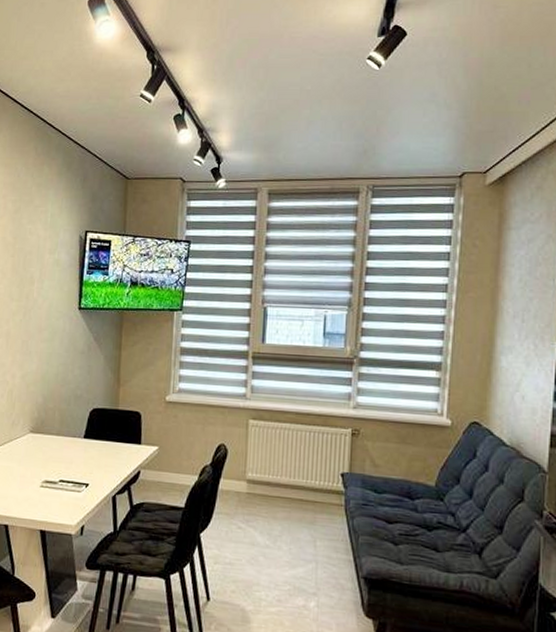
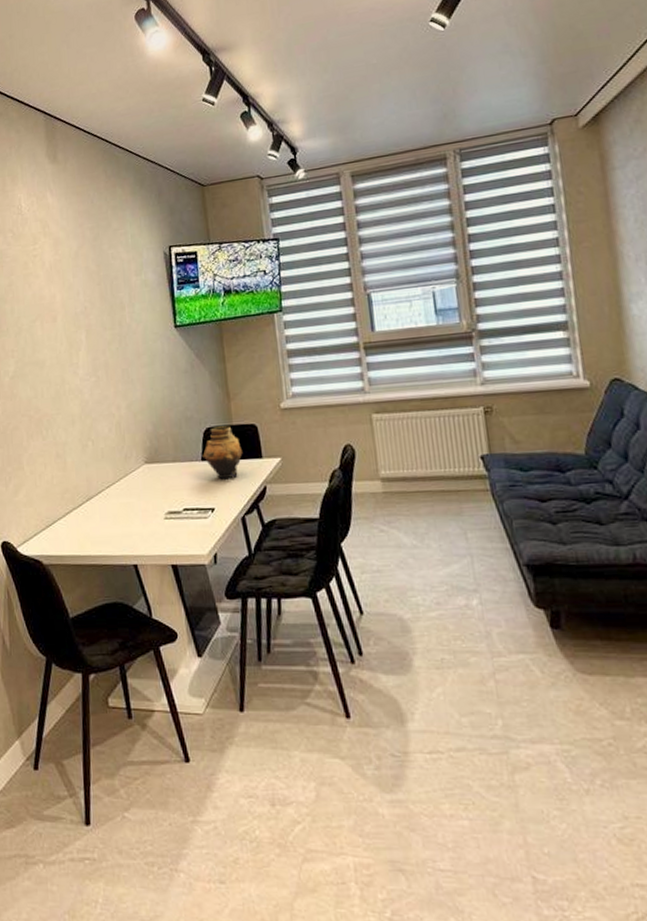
vase: none [85,409,124,459] -> present [202,426,243,480]

